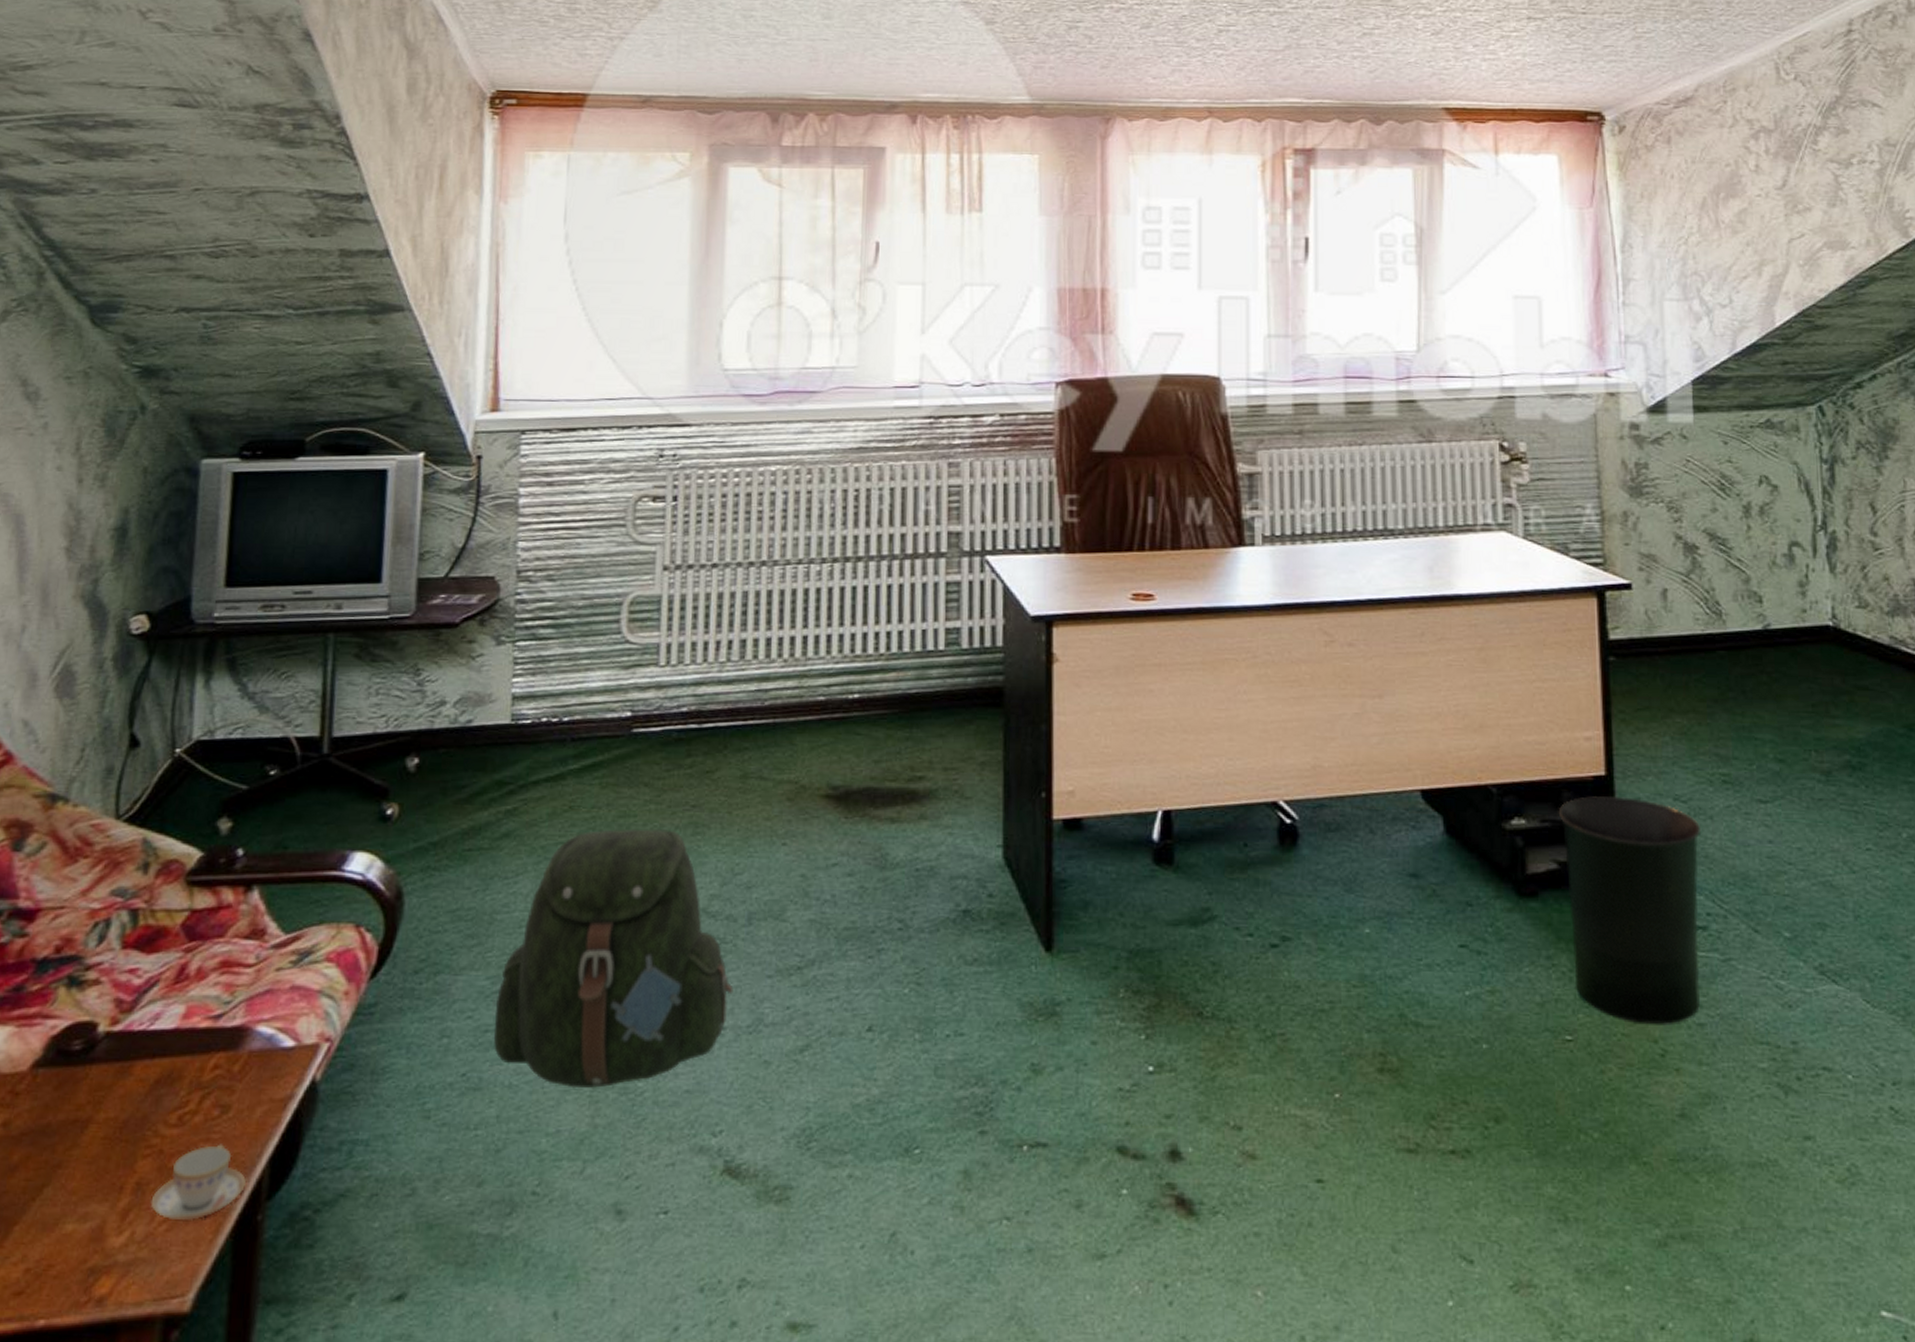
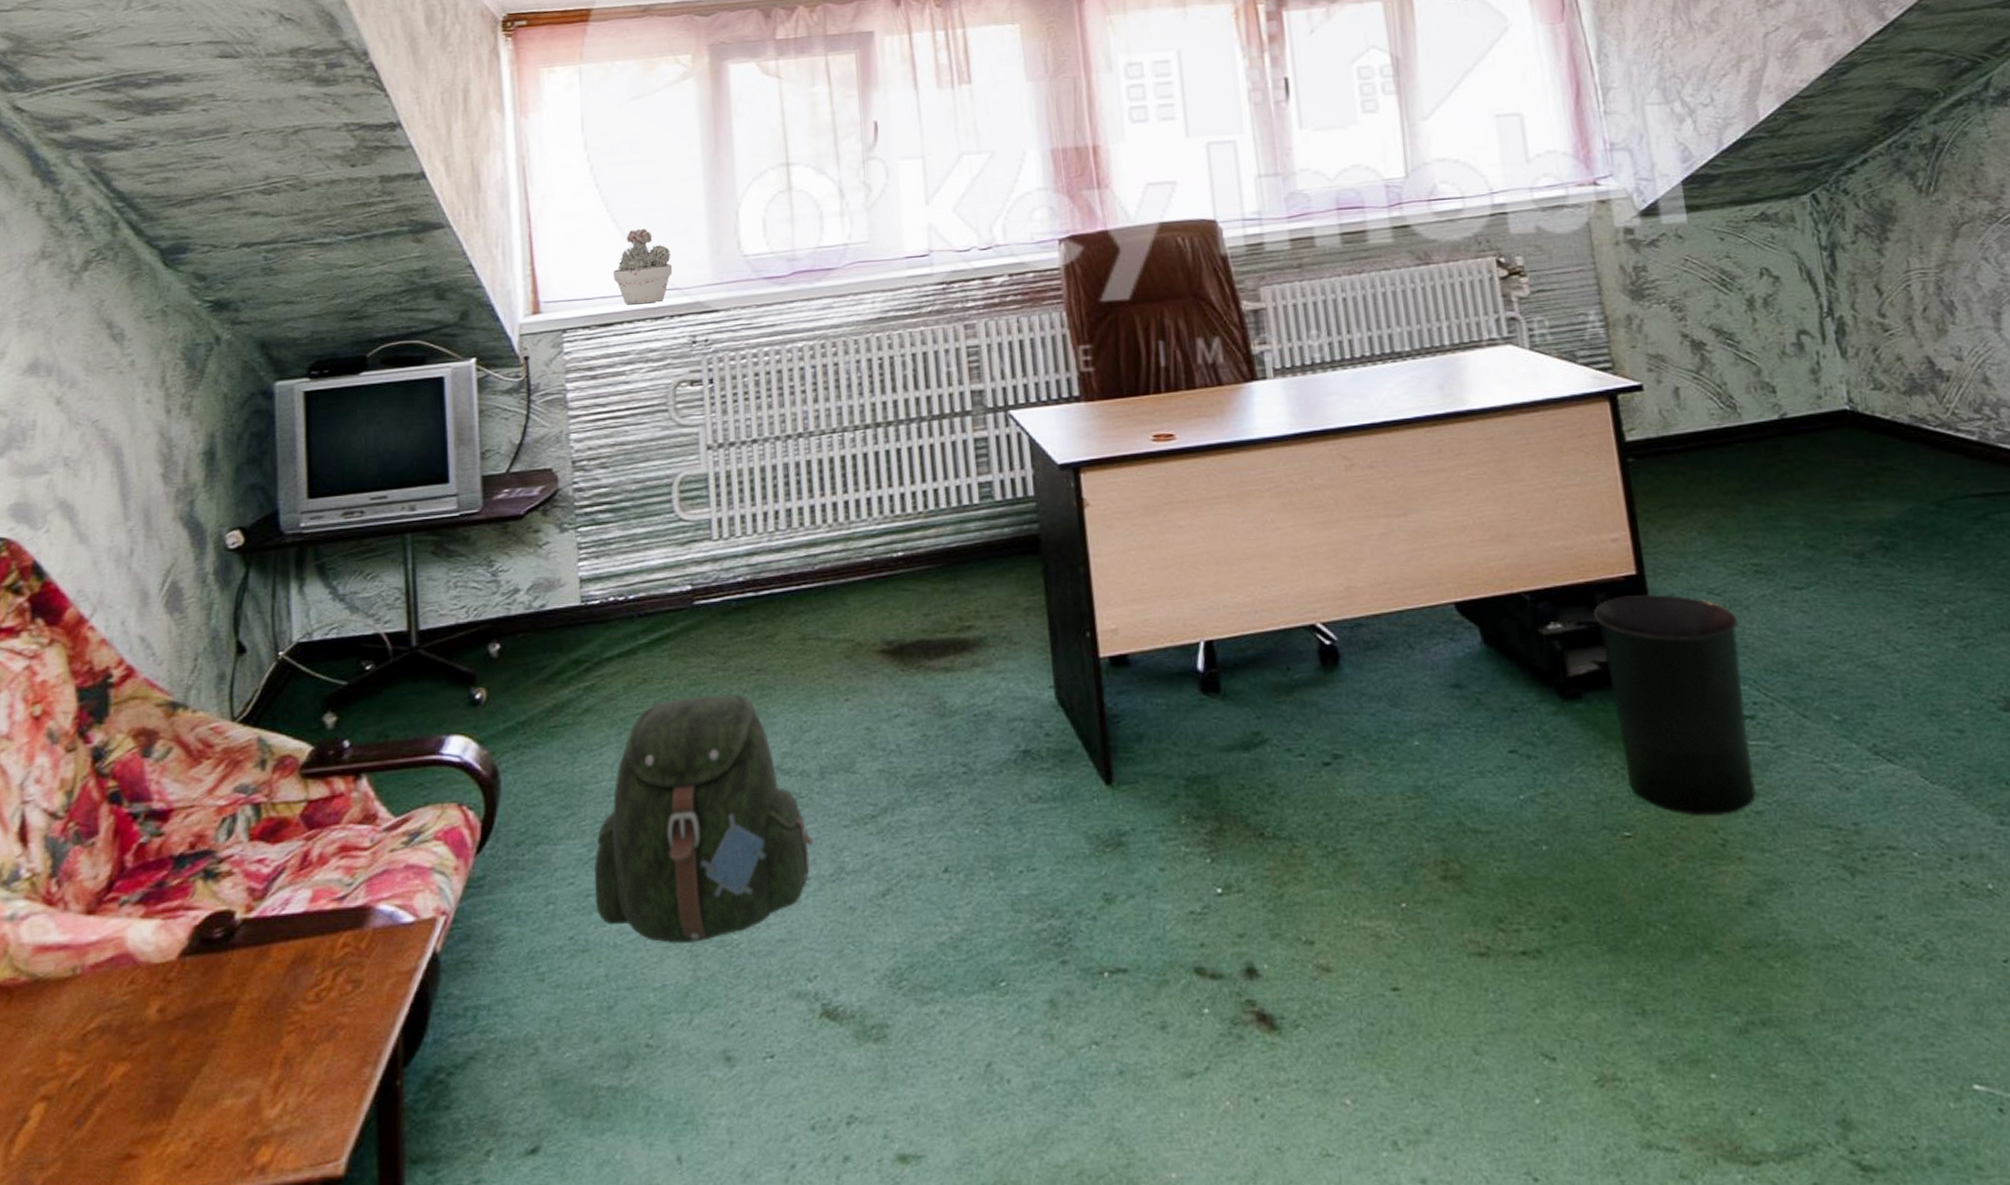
teacup: present [150,1144,247,1222] -> none [299,1016,384,1091]
potted cactus: none [582,331,647,411] -> present [613,228,673,305]

